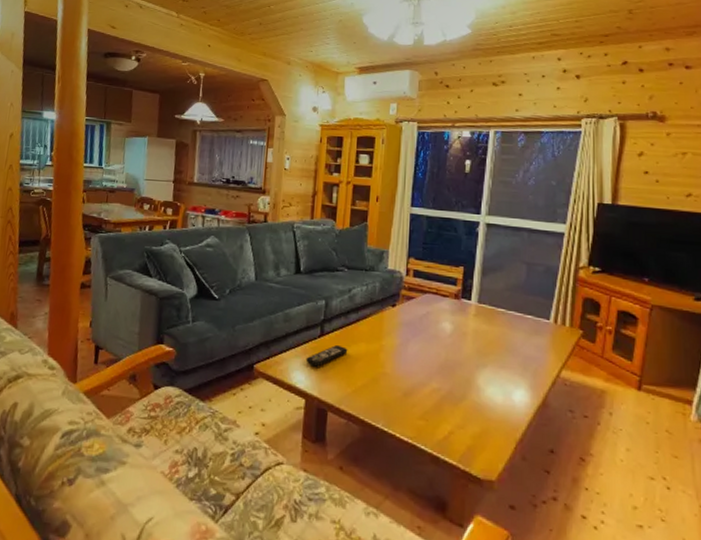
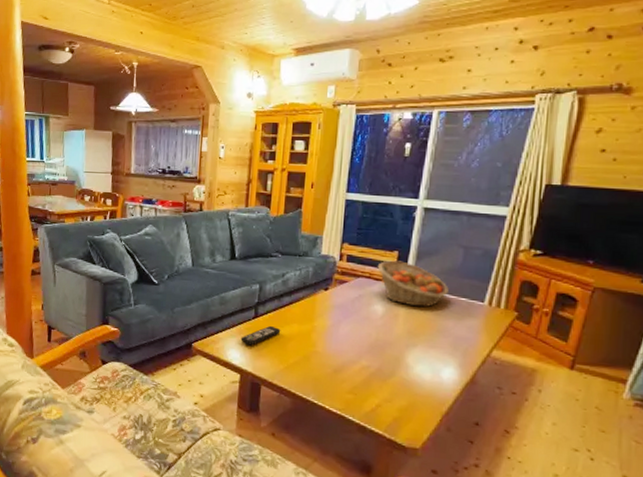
fruit basket: none [444,275,515,325] -> present [377,259,449,308]

